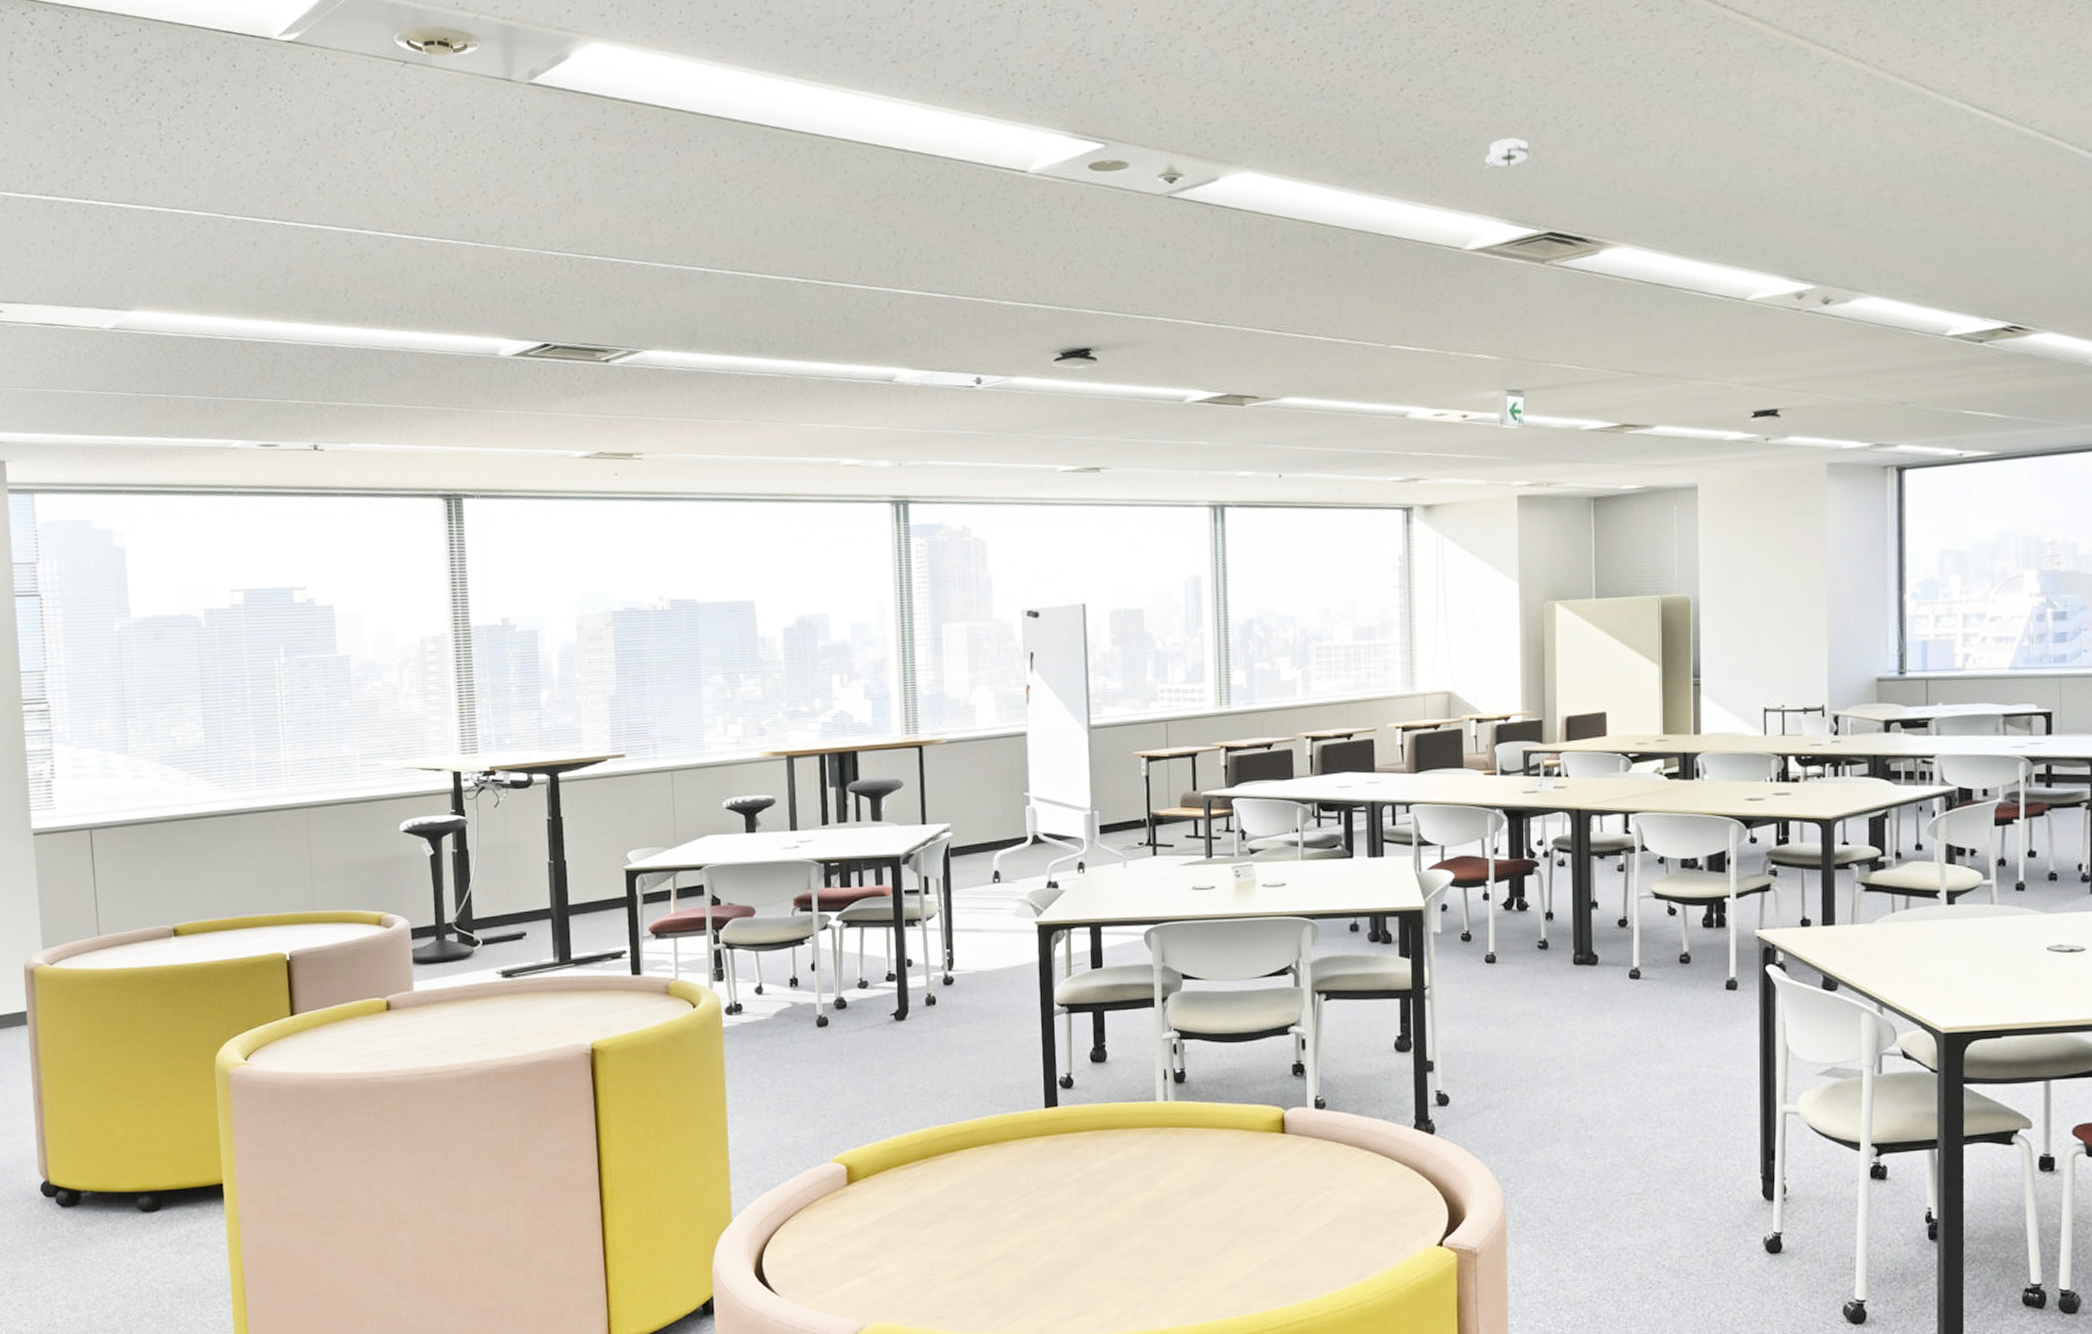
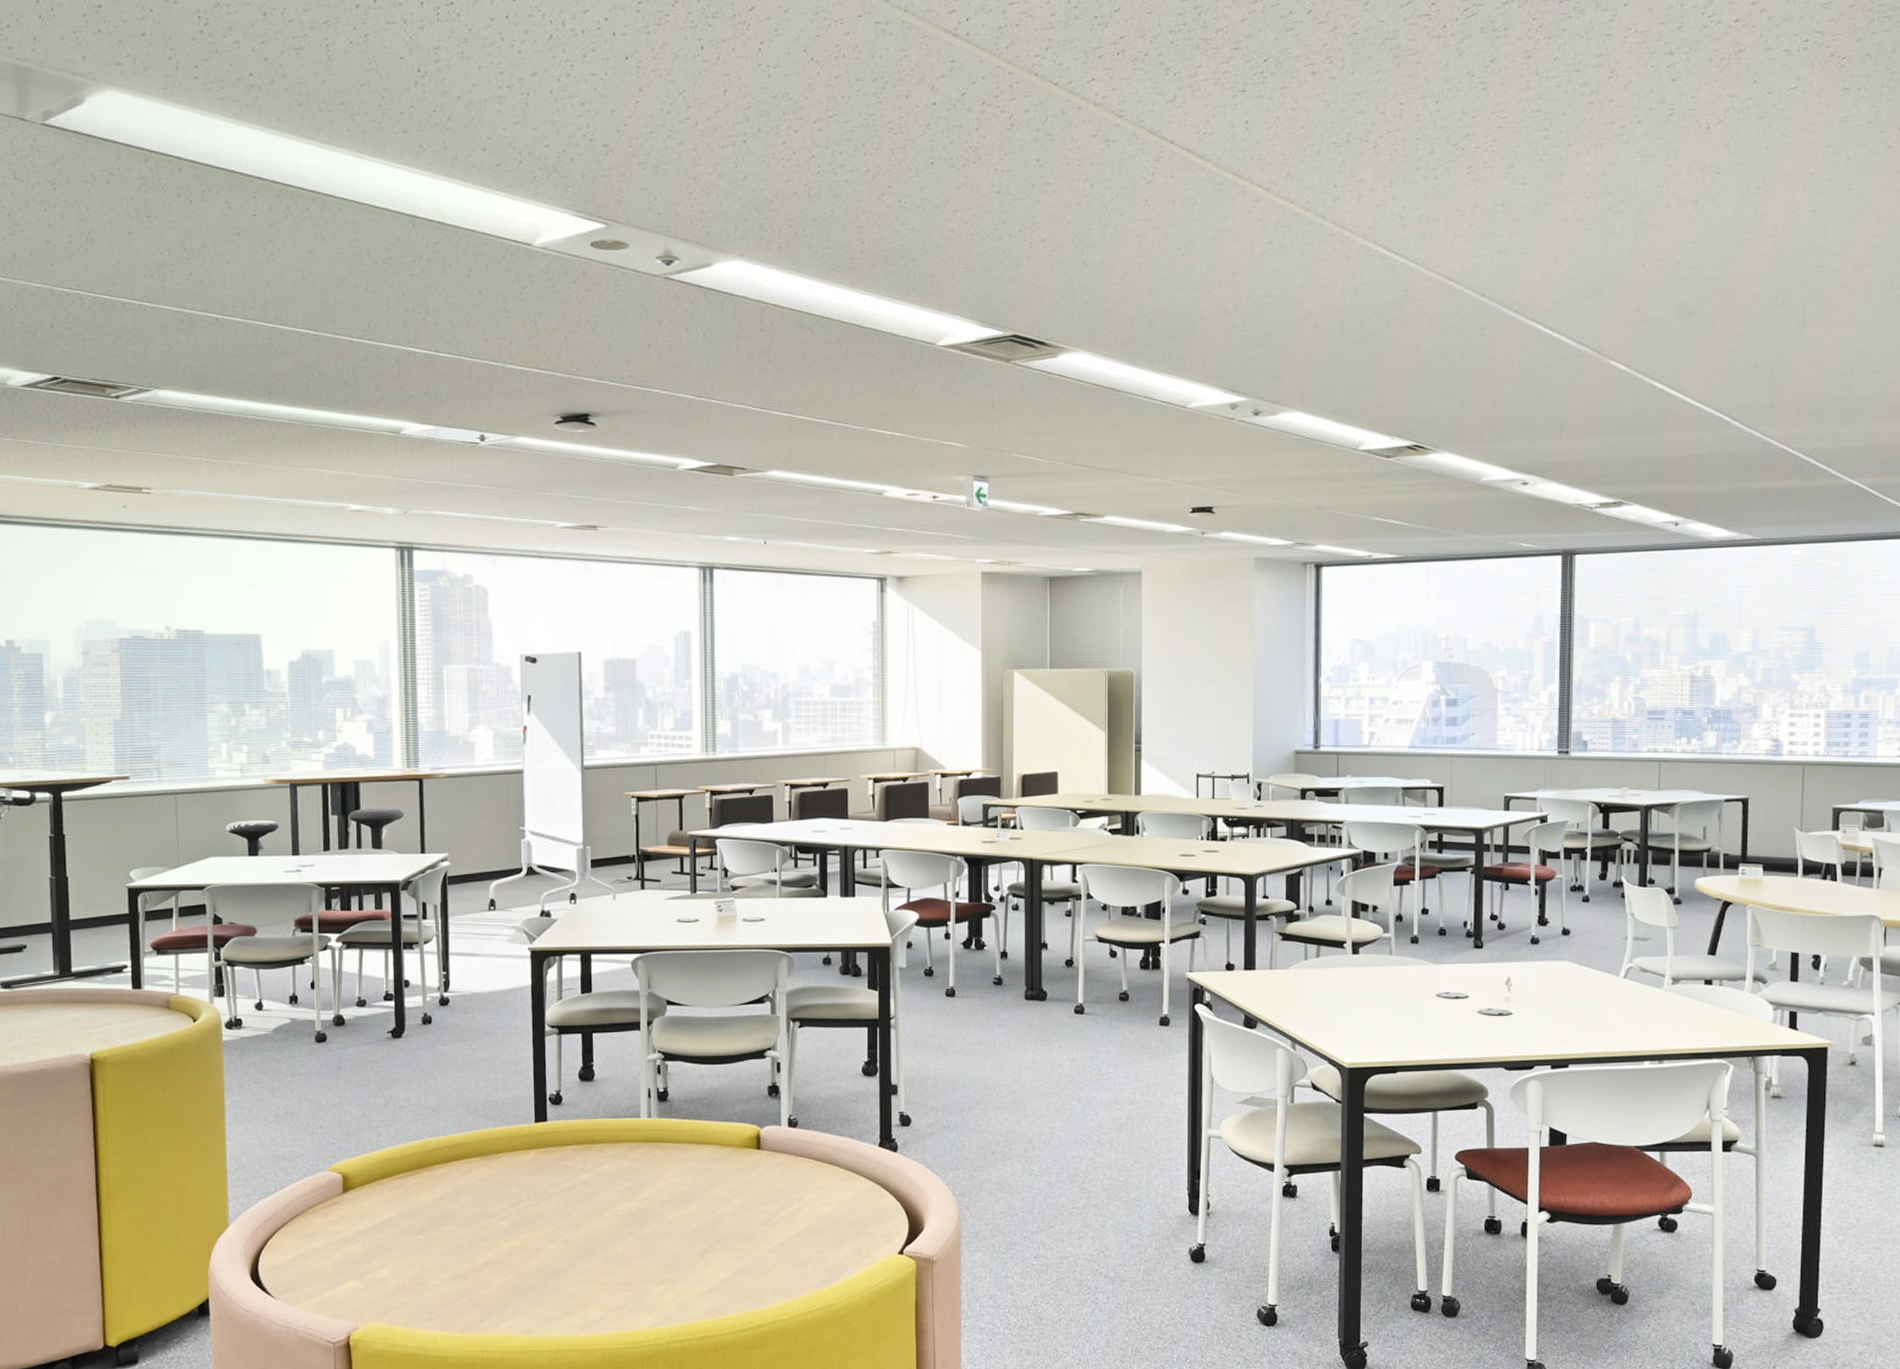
smoke detector: present [1483,138,1533,169] -> none [955,247,1000,273]

